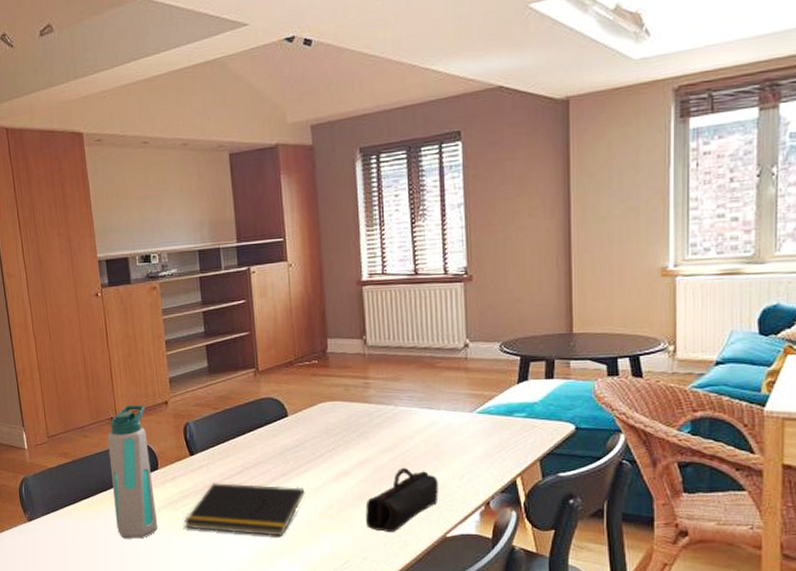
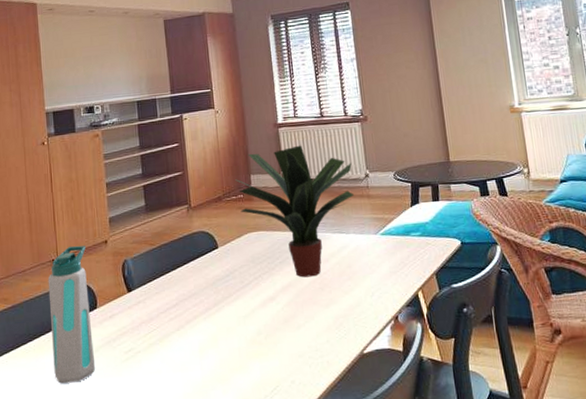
notepad: present [183,483,305,536] -> none [121,315,236,368]
potted plant: none [309,307,449,454] -> present [235,145,354,278]
pencil case: present [365,468,439,532] -> none [291,290,354,353]

